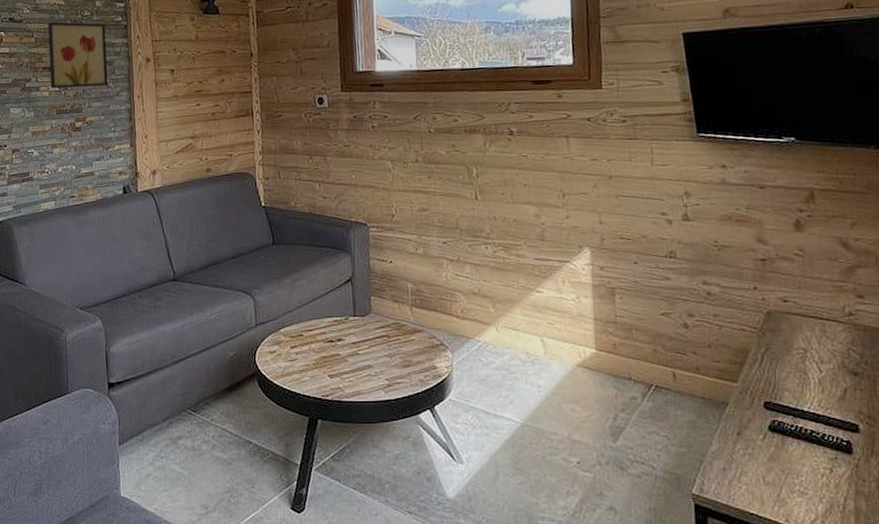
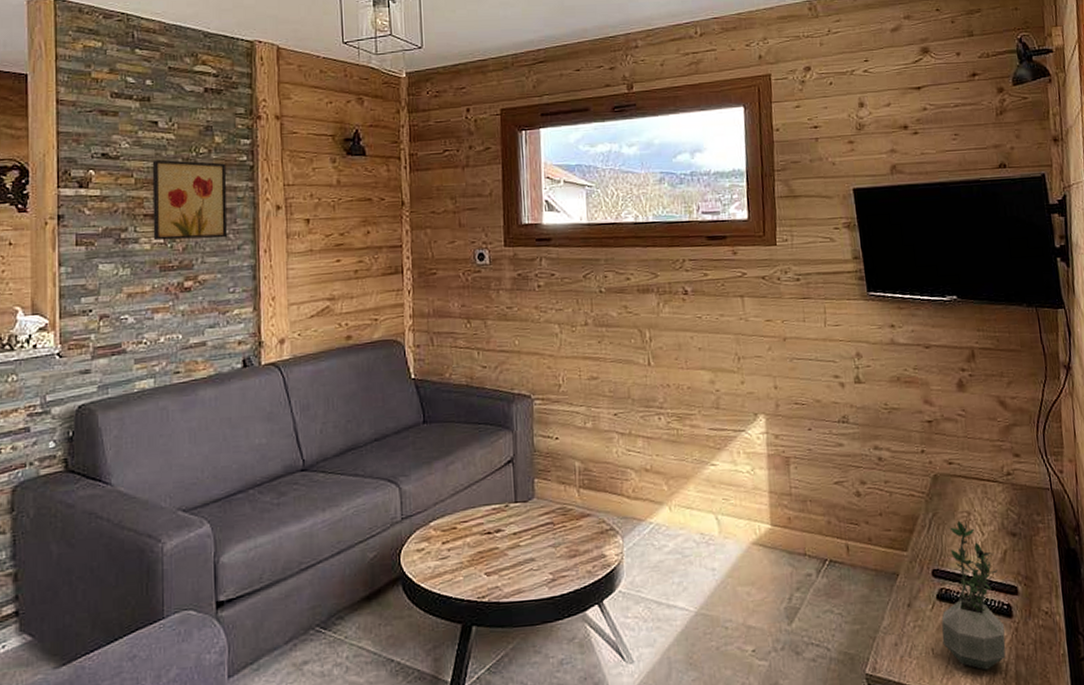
potted plant: none [773,357,845,502] -> present [941,520,1006,670]

